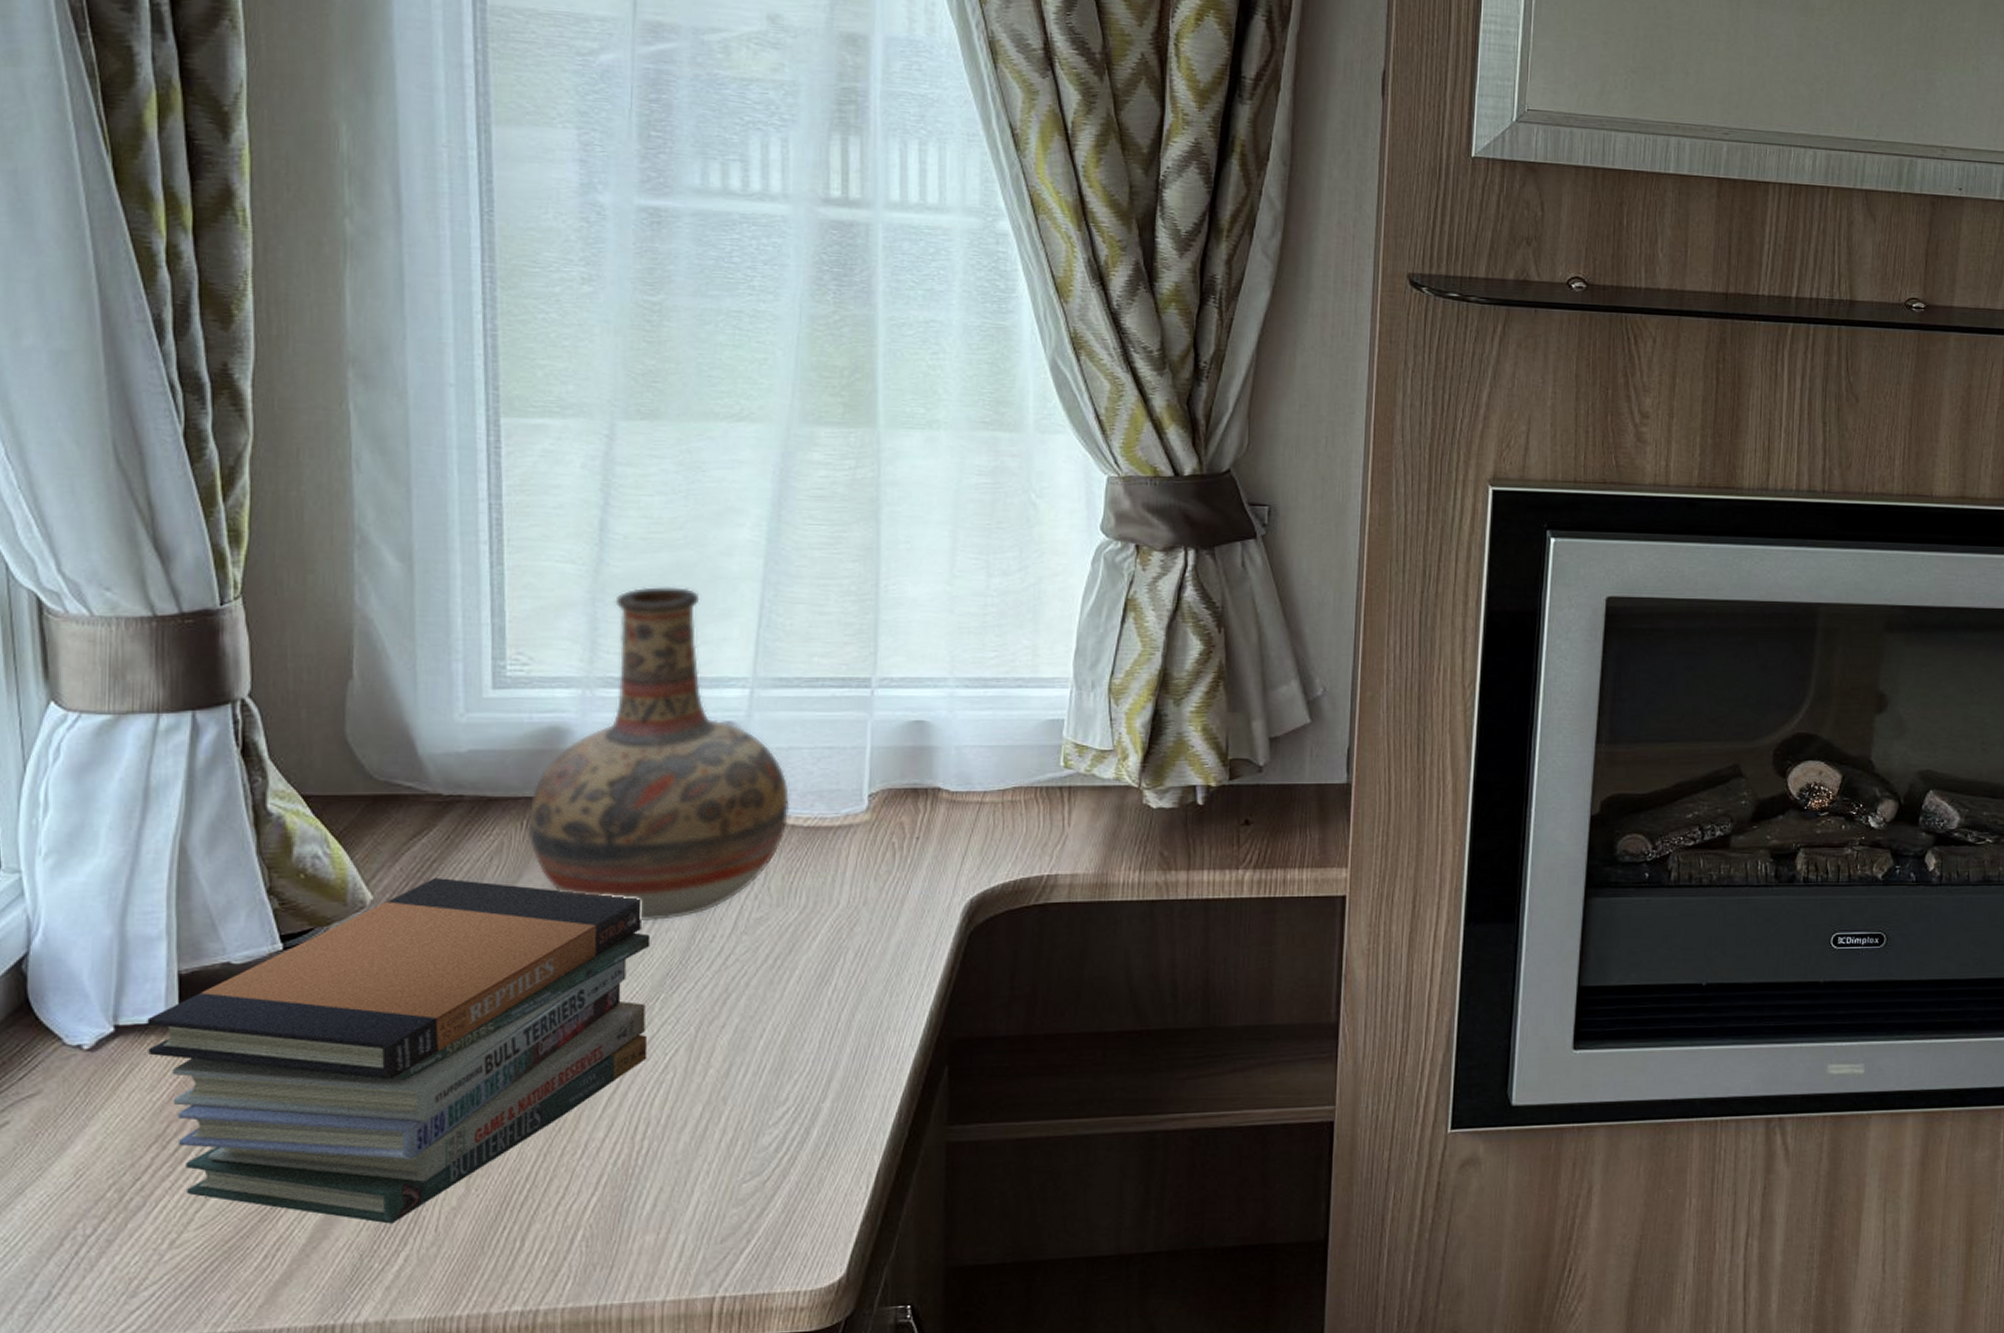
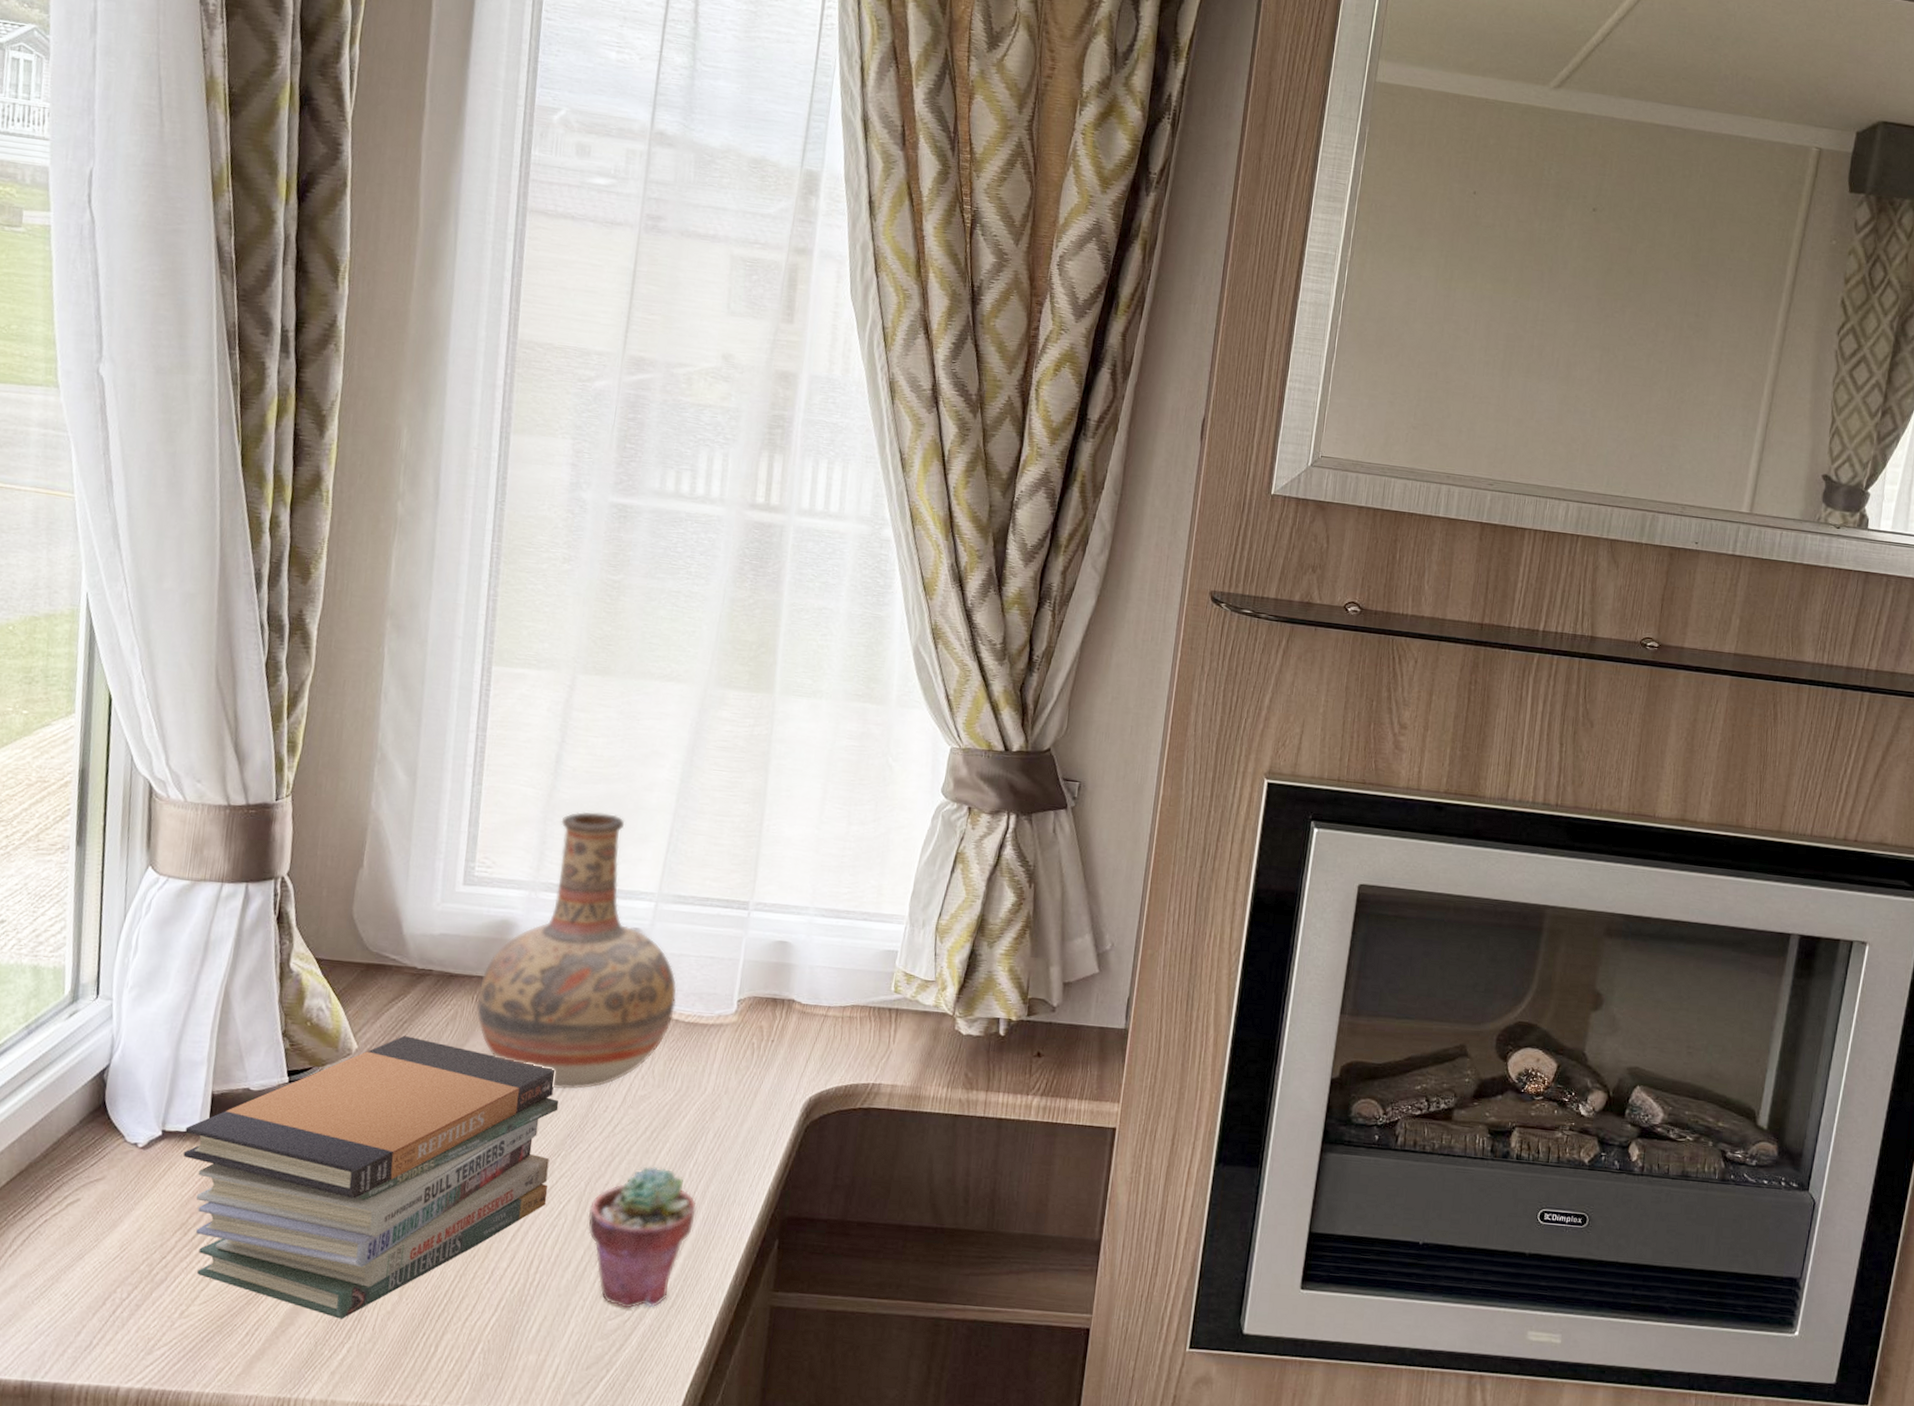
potted succulent: none [703,999,841,1167] -> present [588,1166,697,1309]

